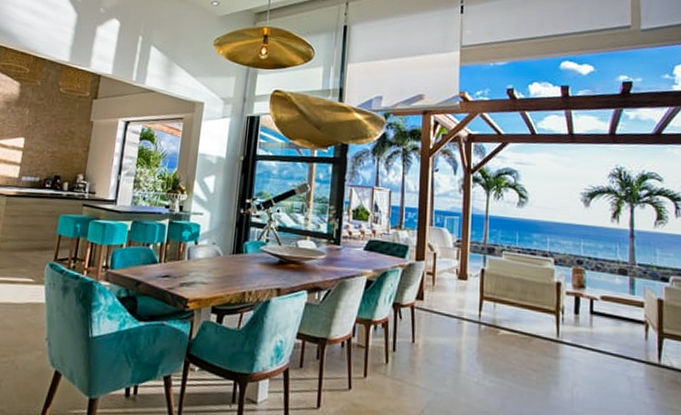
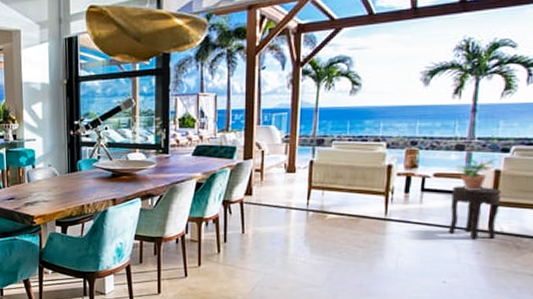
side table: none [620,312,667,374] -> present [448,186,501,240]
potted plant: none [621,283,660,319] -> present [455,158,499,190]

